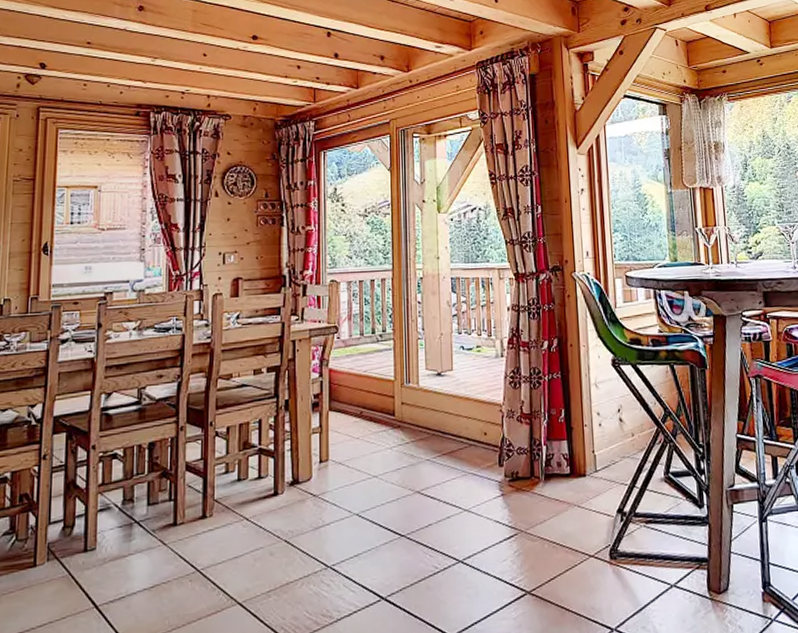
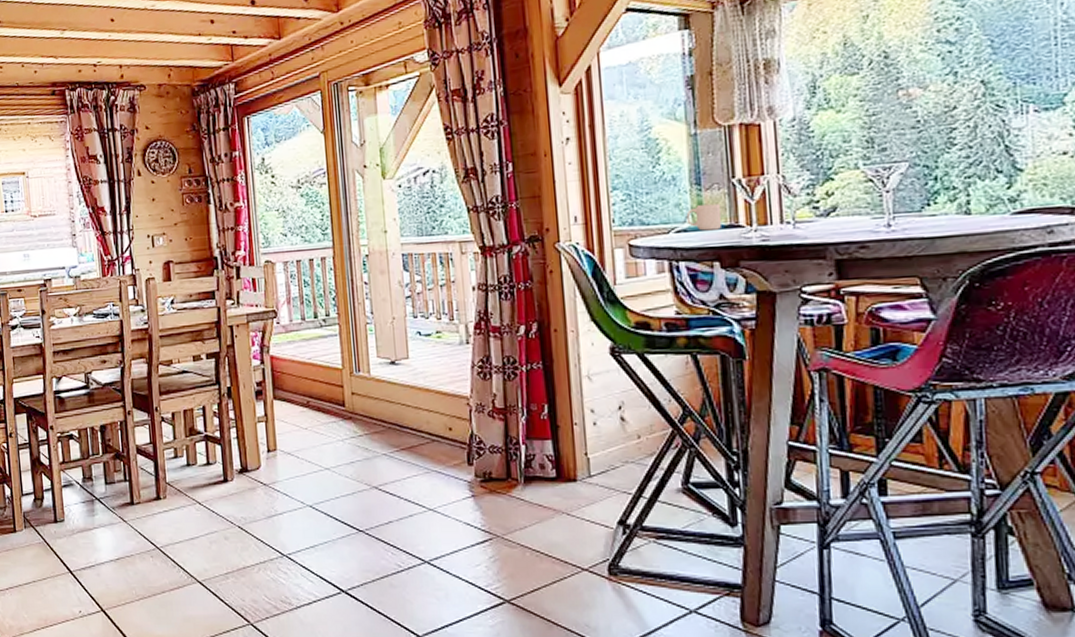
cup: none [665,246,689,267] -> present [686,204,722,231]

